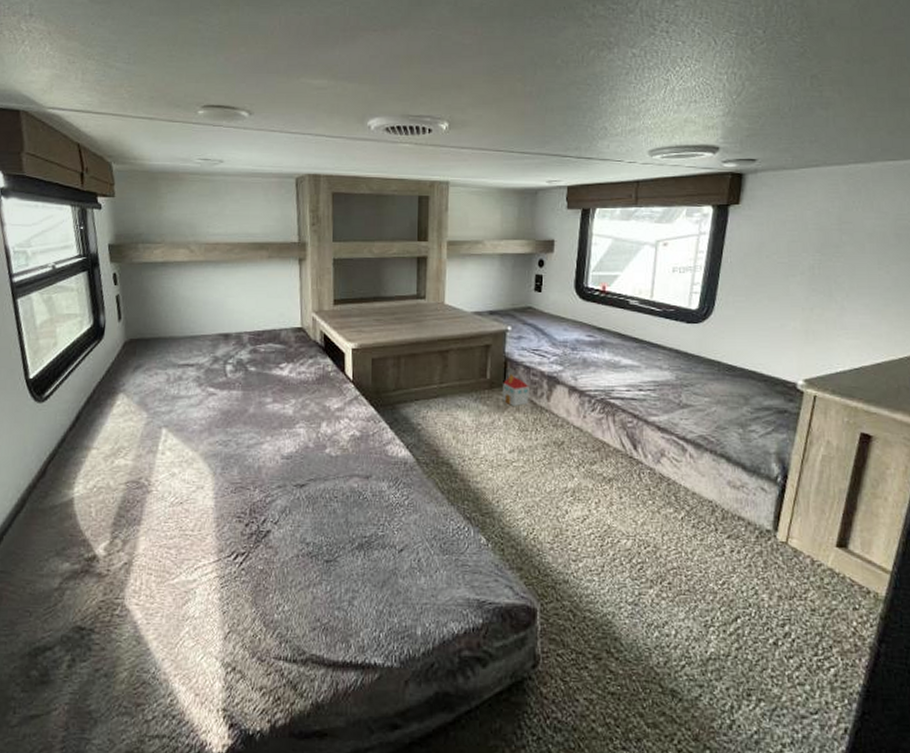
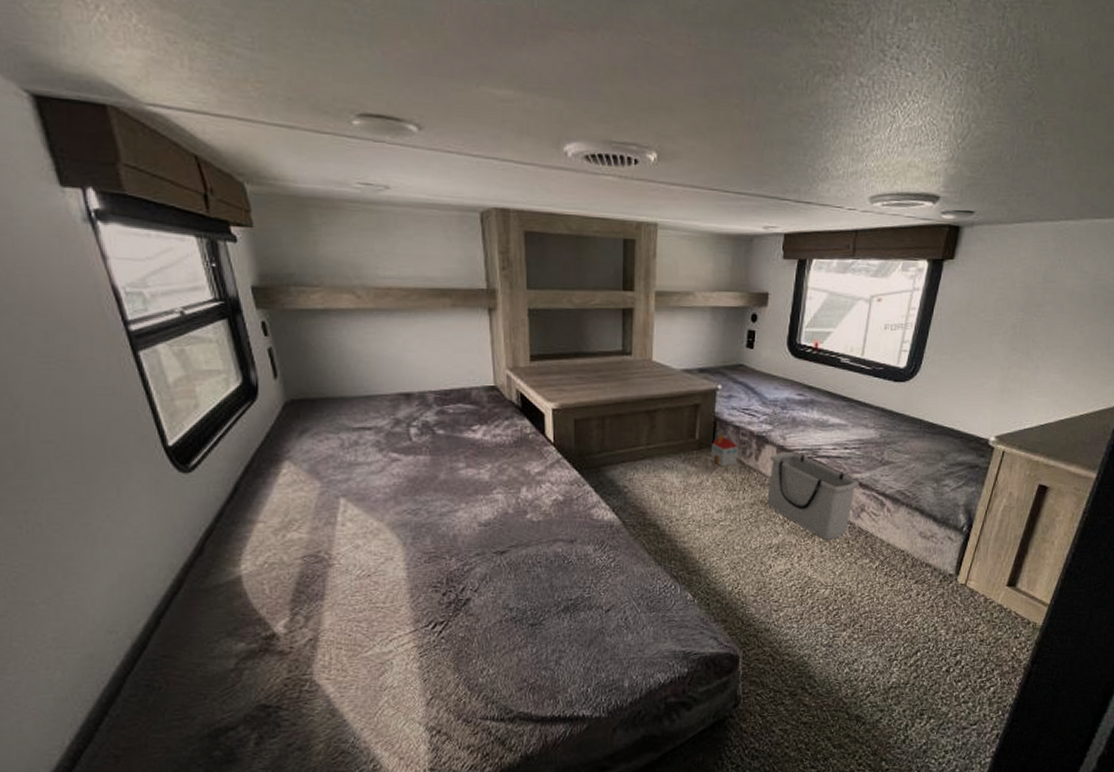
storage bin: none [560,392,657,486] -> present [767,451,860,540]

